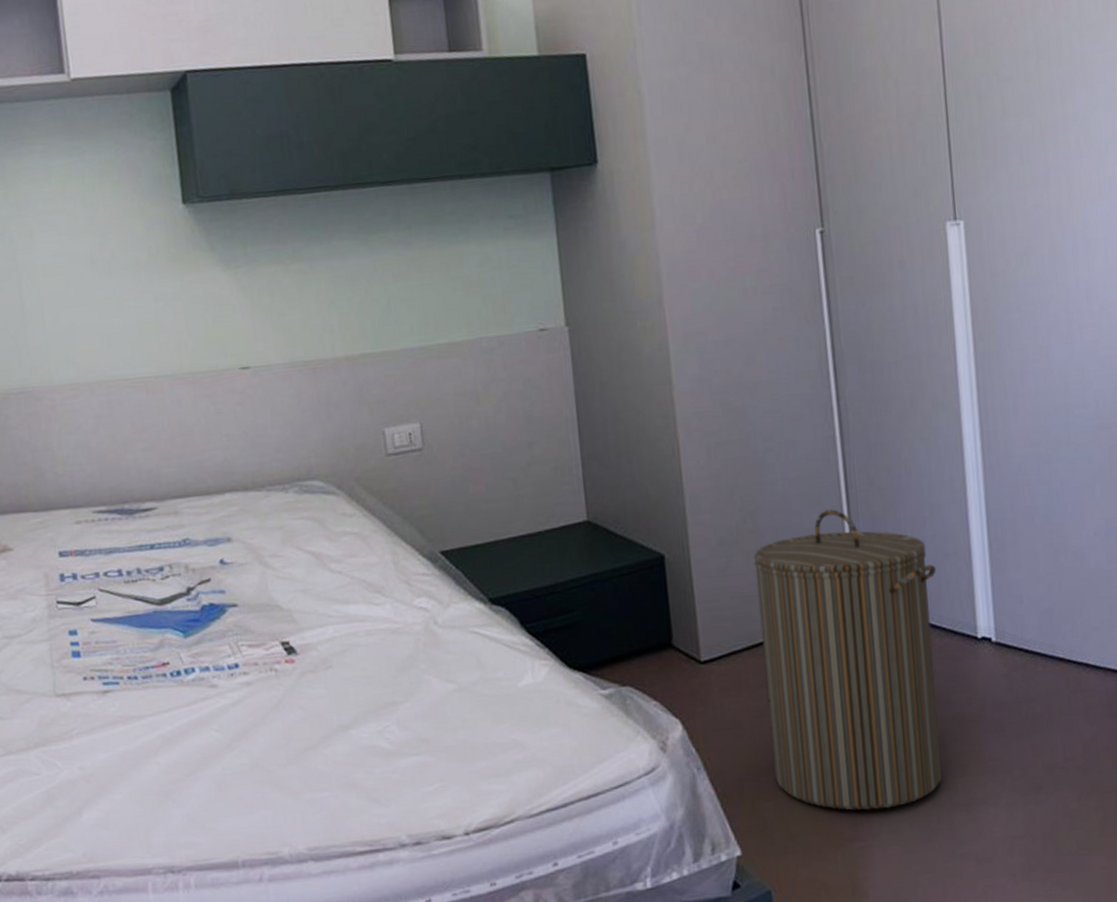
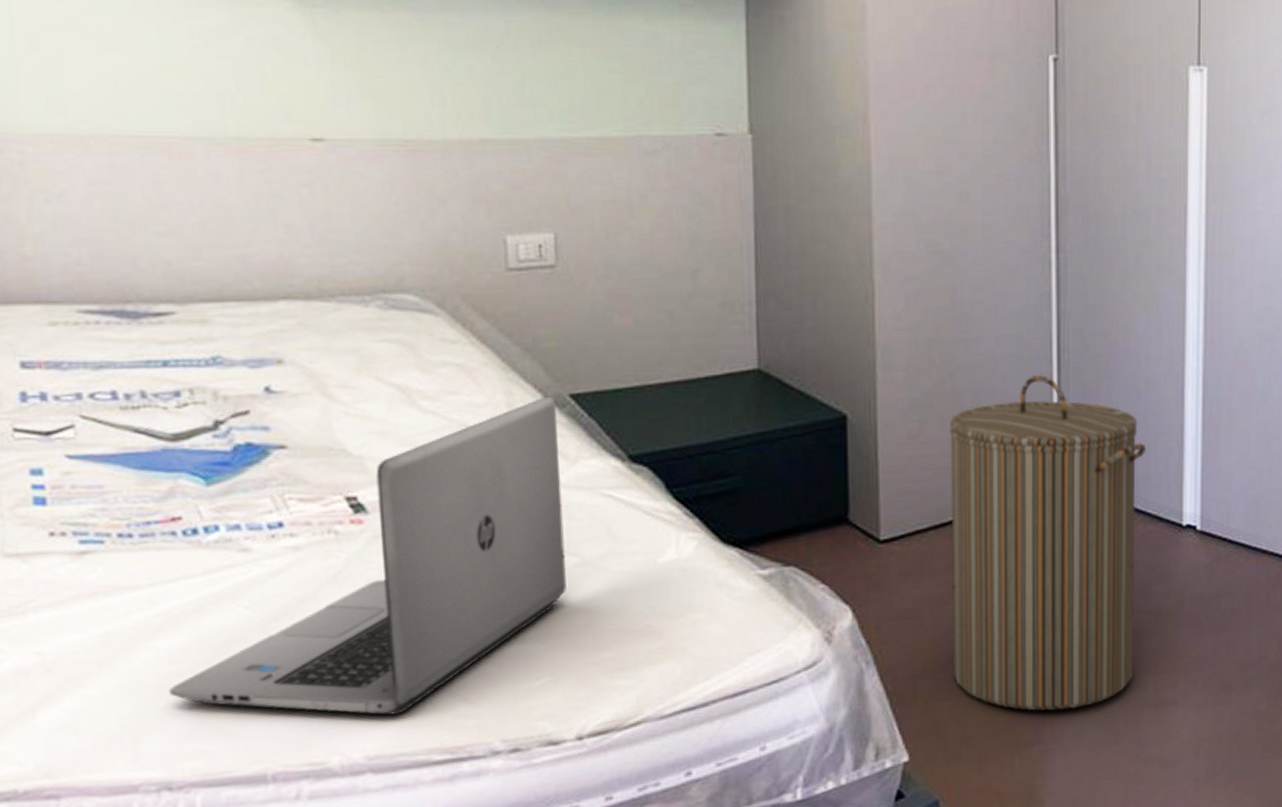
laptop: none [168,553,448,815] -> present [169,396,567,715]

